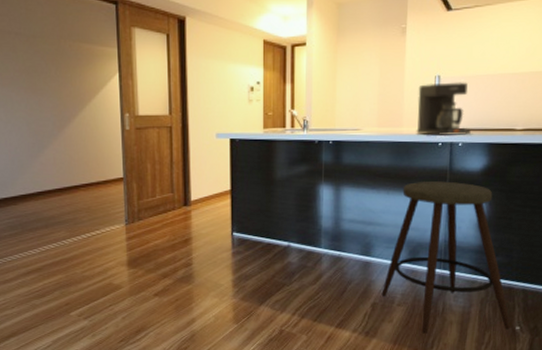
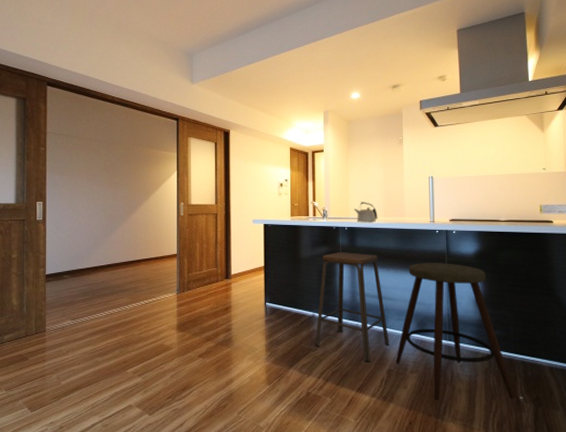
bar stool: none [290,171,376,296] -> present [315,252,390,363]
kettle: none [341,109,370,136] -> present [354,202,378,224]
coffee maker: present [416,82,471,137] -> none [416,182,462,225]

